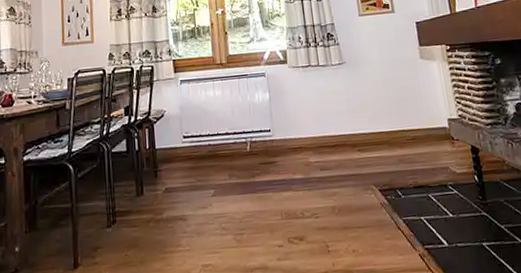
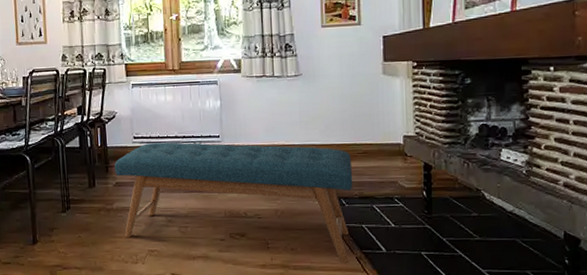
bench: none [163,135,414,264] -> present [114,142,353,264]

